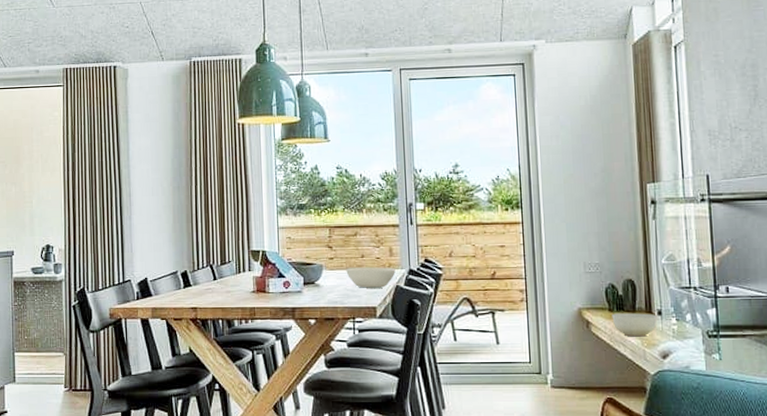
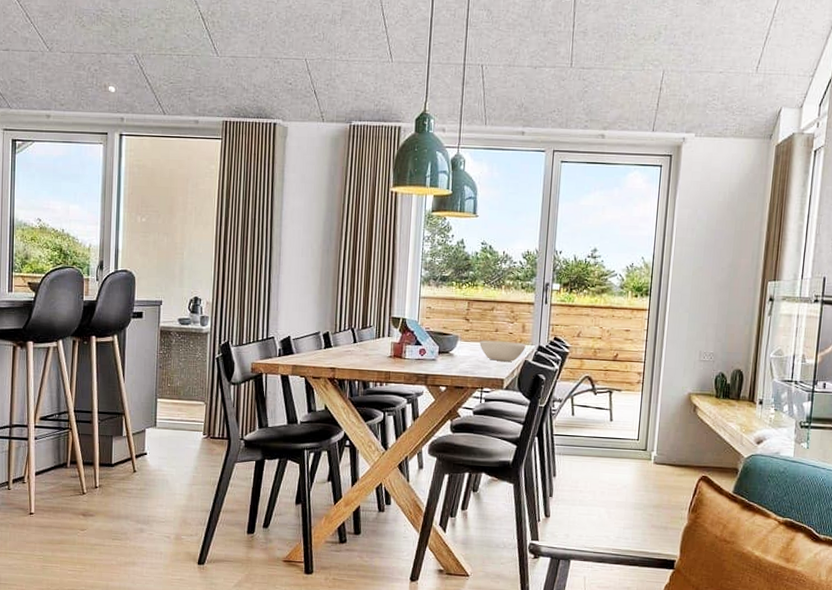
bowl: present [612,313,657,337] -> none [717,400,758,423]

